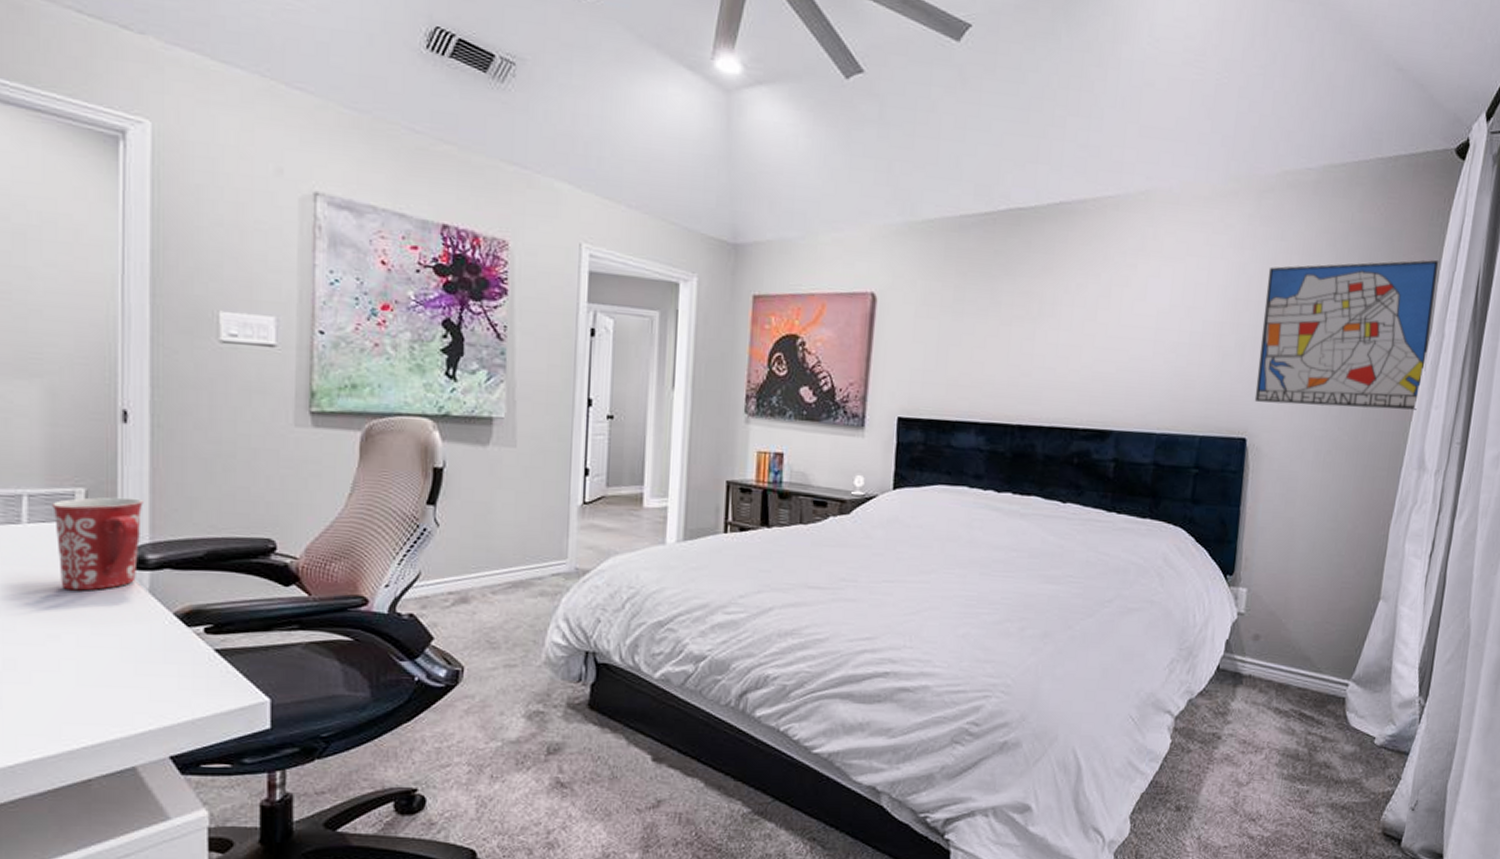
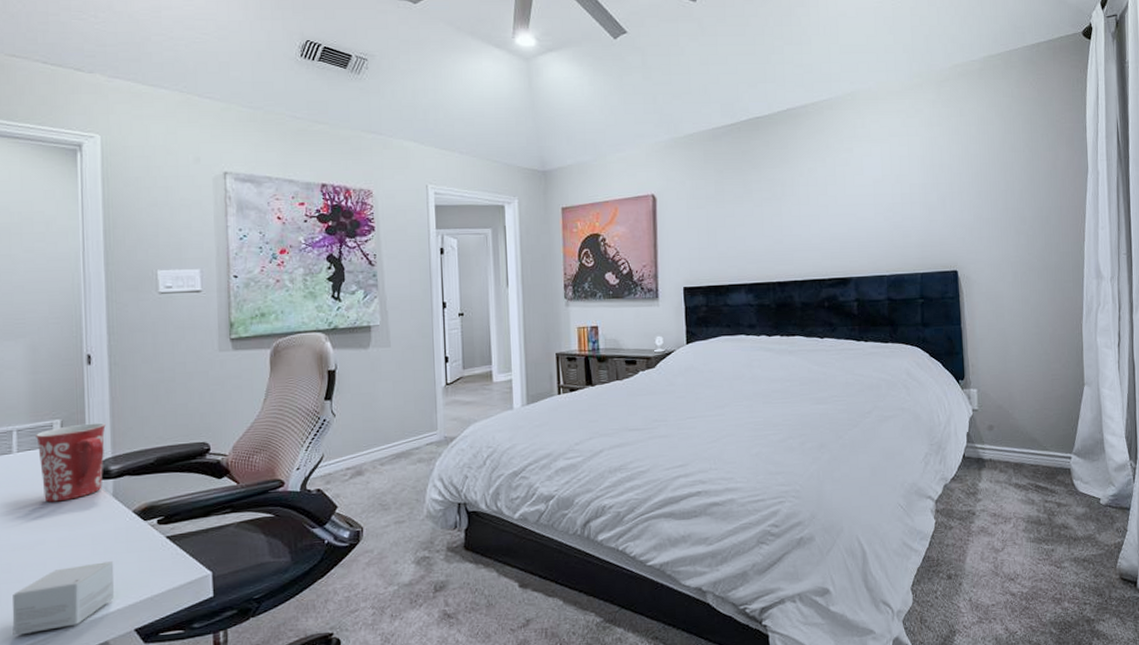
small box: none [16,671,147,748] -> present [12,561,115,636]
wall art: present [1254,260,1439,410] -> none [954,117,1089,242]

